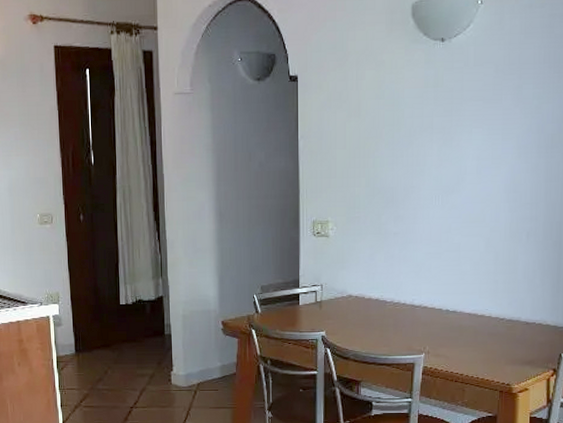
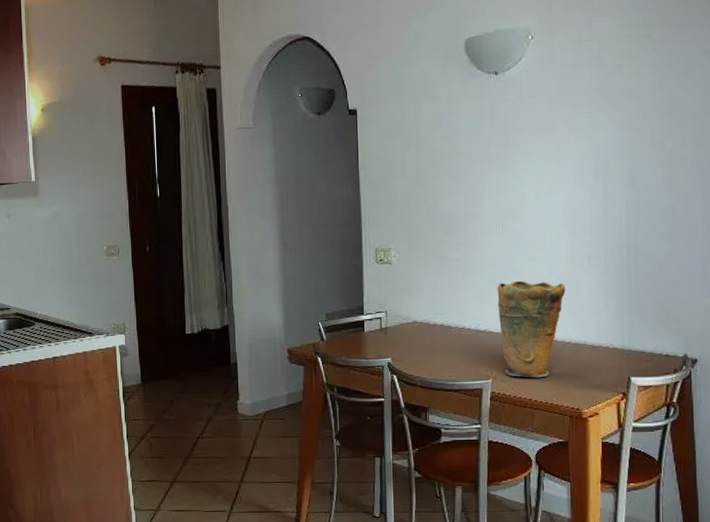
vase: none [433,255,502,353] -> present [497,280,566,378]

